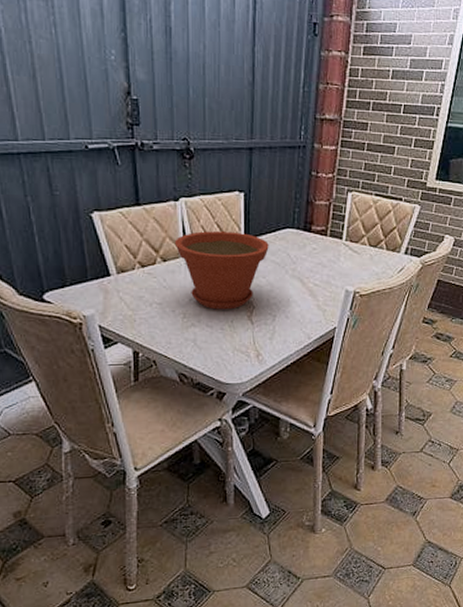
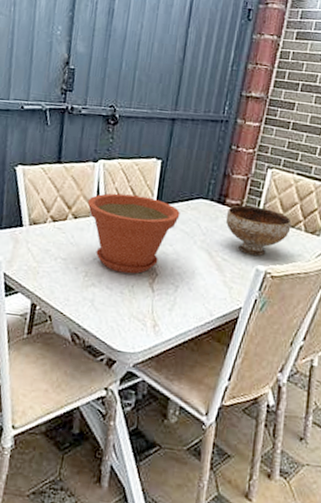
bowl: none [313,230,374,277] -> present [225,205,292,256]

